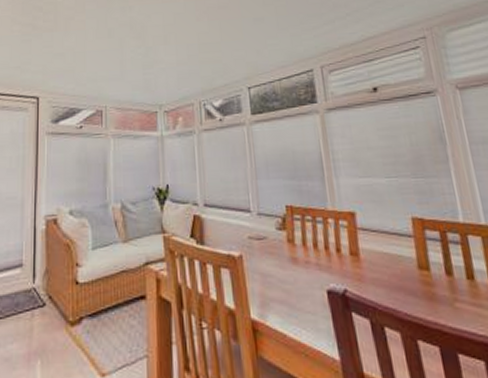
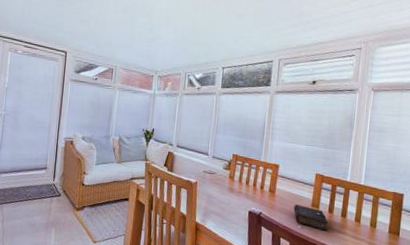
book: none [392,269,453,306] -> present [293,204,328,231]

